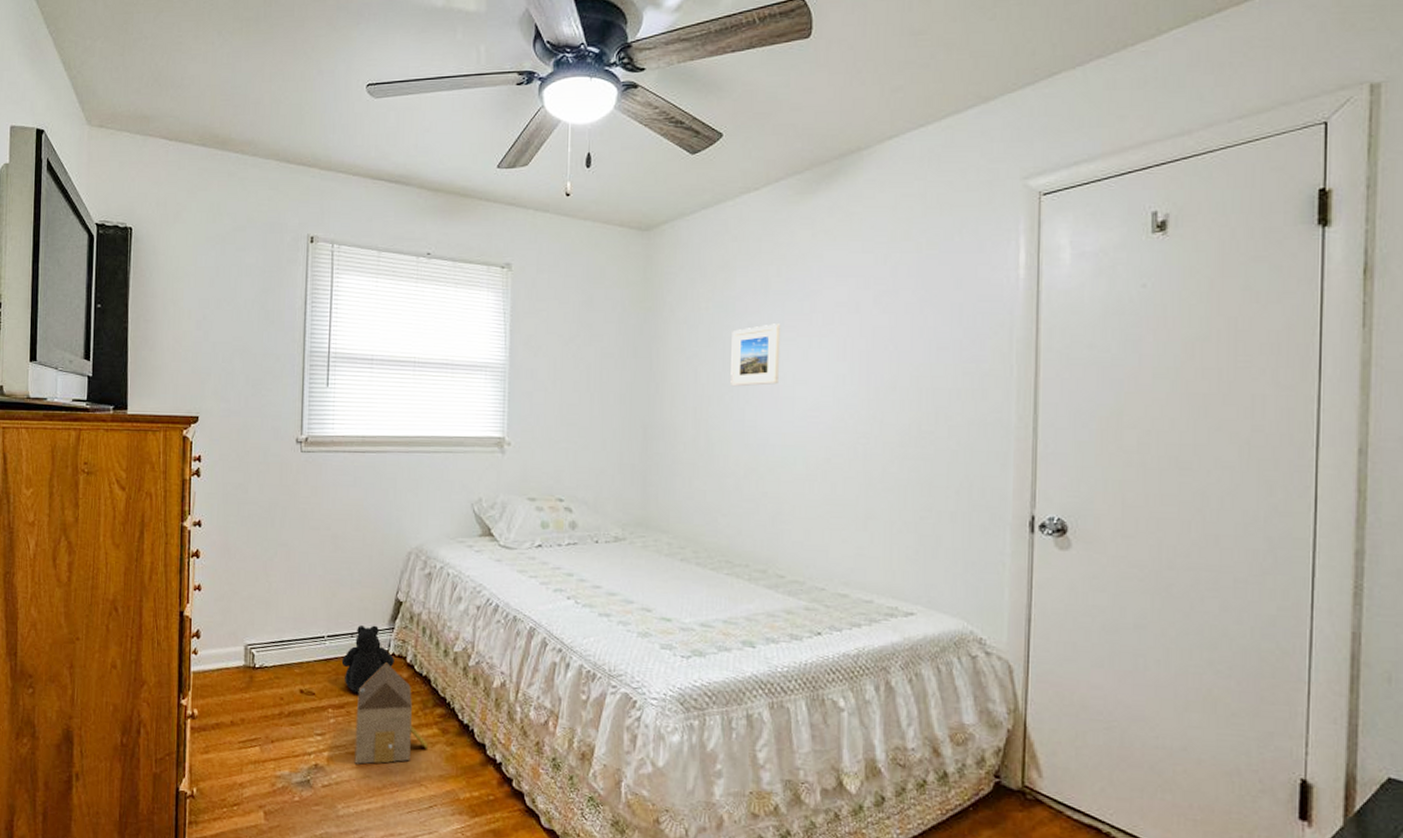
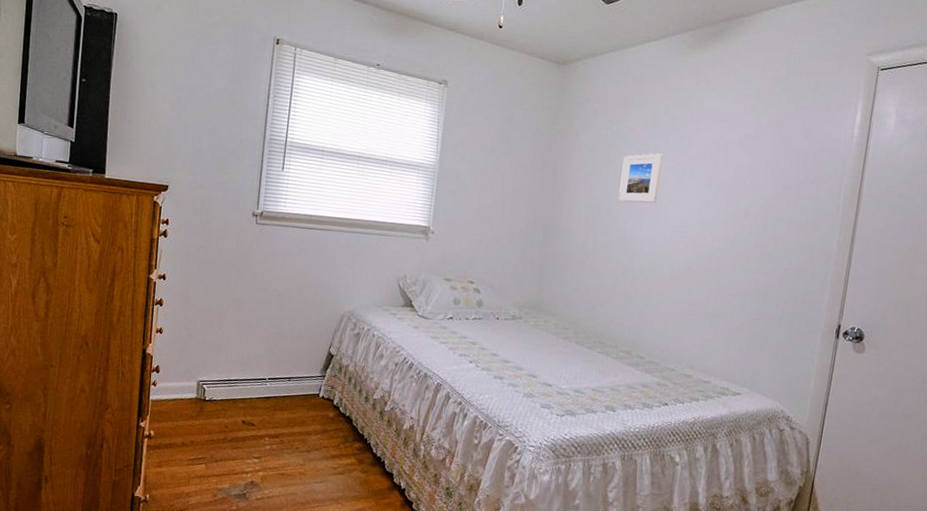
plush toy: present [341,625,394,693] -> none [279,372,323,426]
toy house: present [354,662,427,764] -> none [284,403,346,484]

